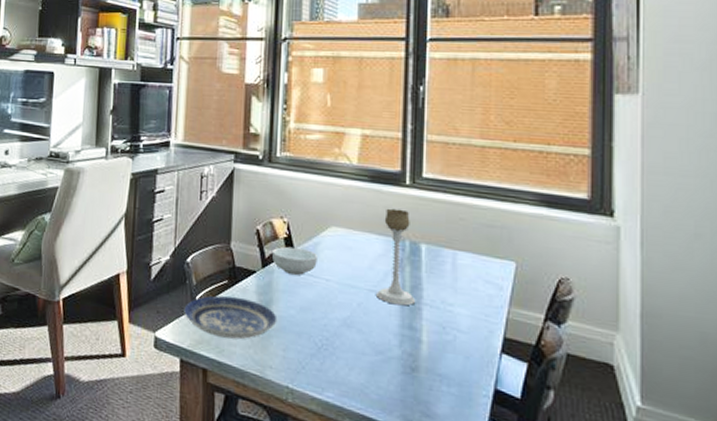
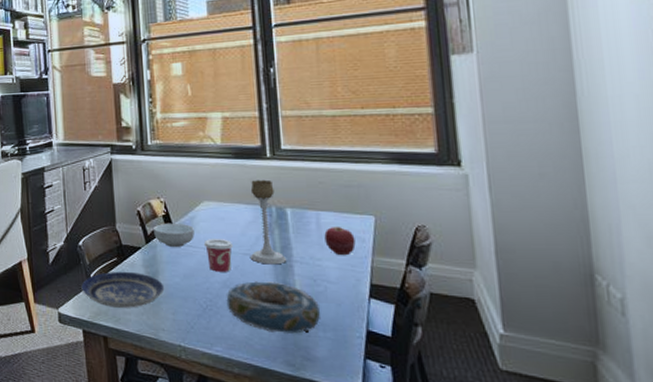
cup: none [326,269,359,309] -> present [203,239,234,272]
decorative bowl: none [344,322,447,386] -> present [226,281,322,335]
apple: none [459,270,492,303] -> present [324,227,356,255]

